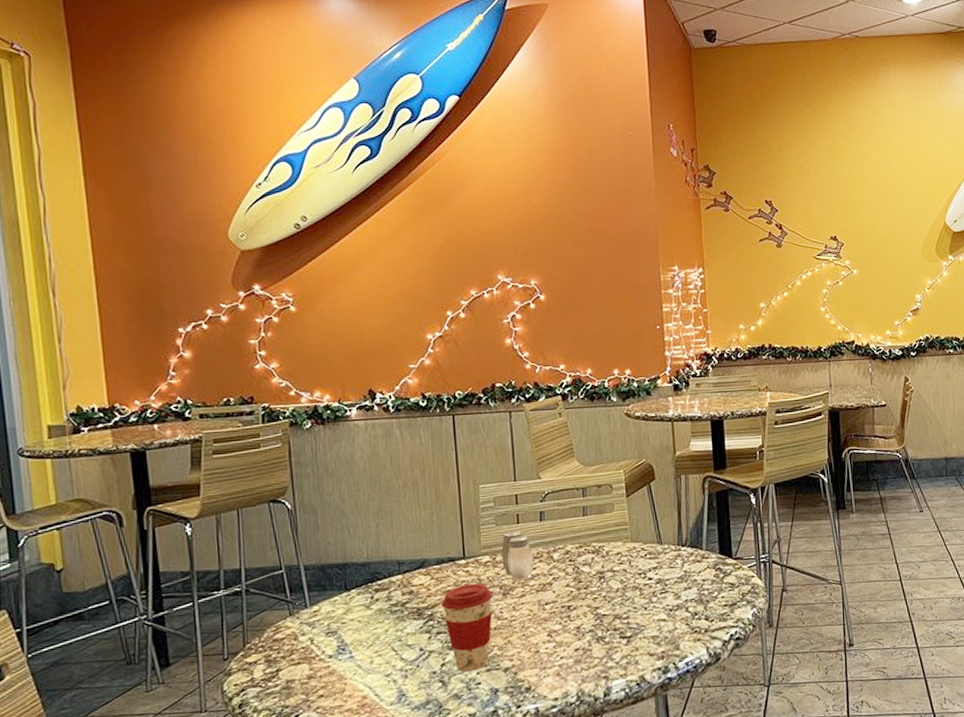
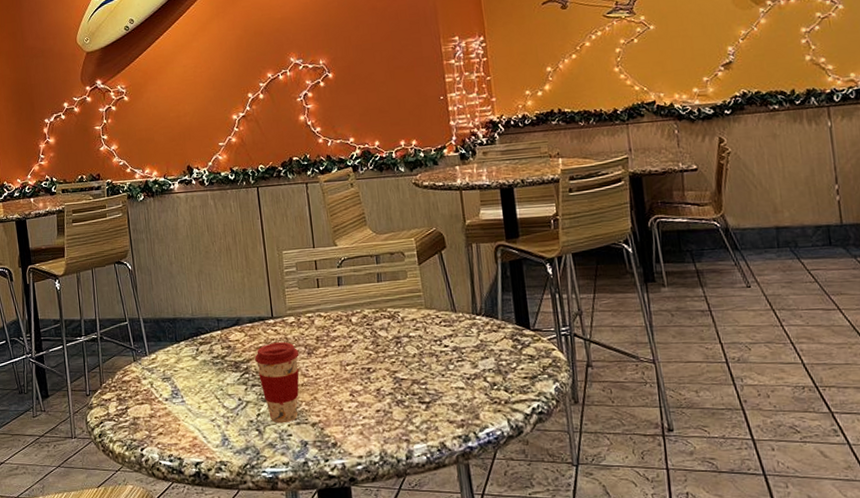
salt and pepper shaker: present [501,530,534,581] -> none [304,294,334,342]

